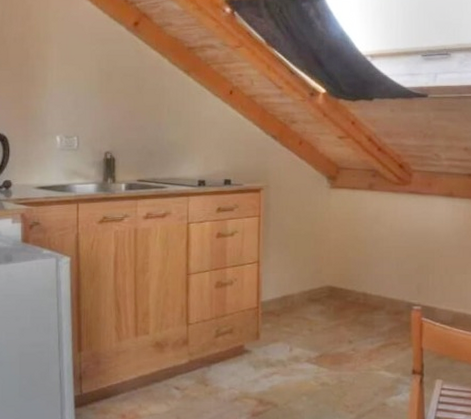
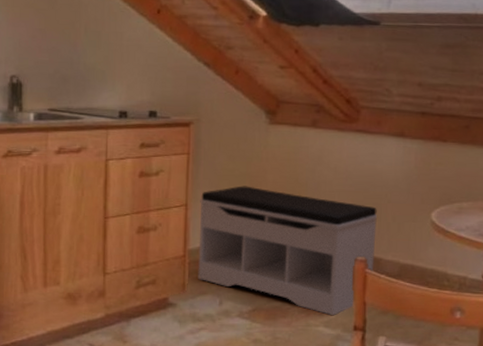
bench: none [270,244,430,361] -> present [198,186,377,316]

